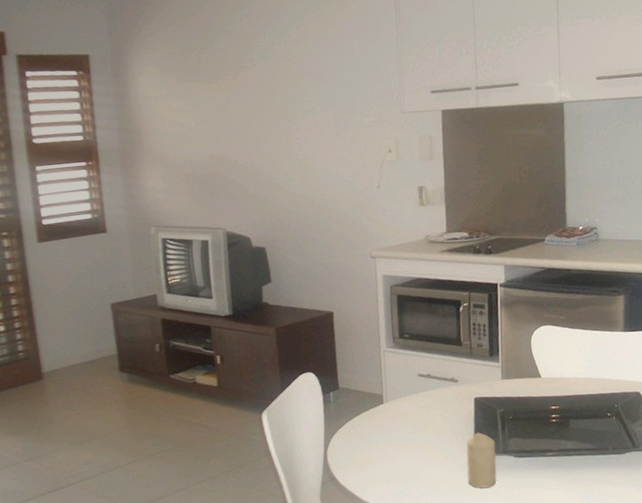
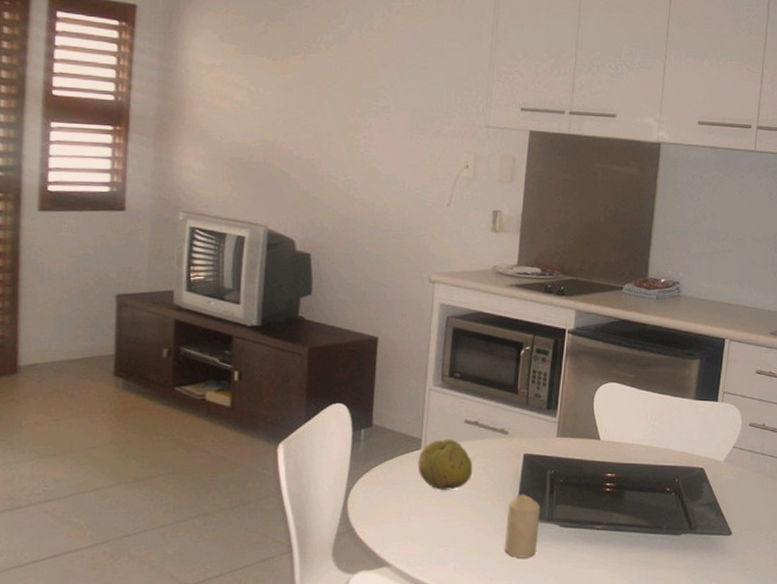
fruit: none [382,392,431,437] -> present [418,439,473,490]

